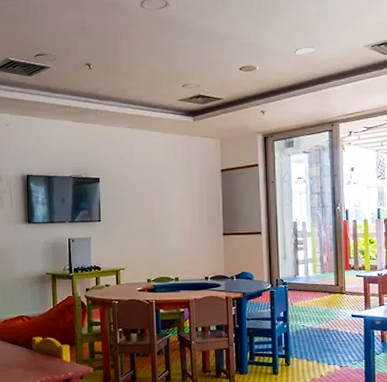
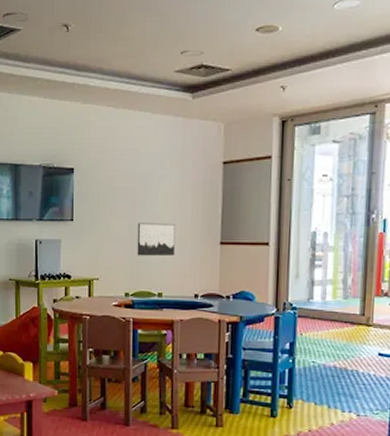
wall art: none [155,220,187,248] -> present [137,223,176,257]

